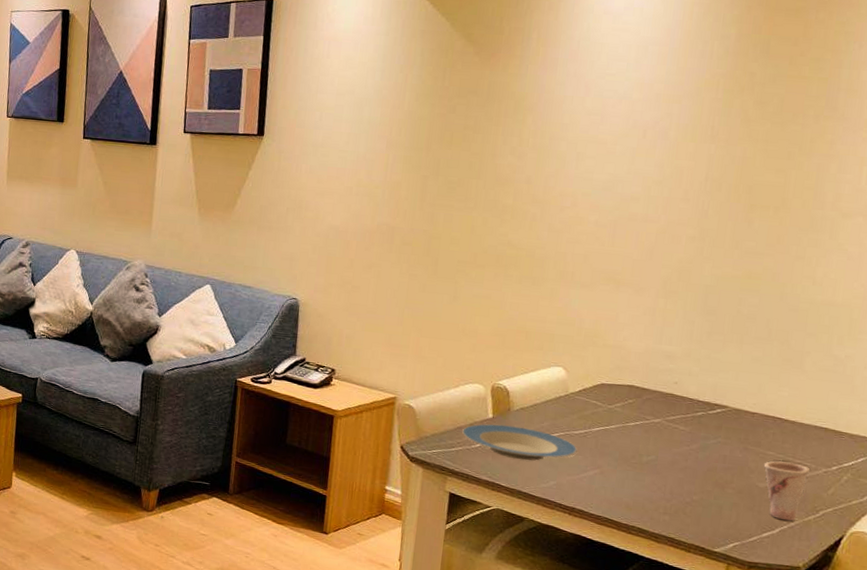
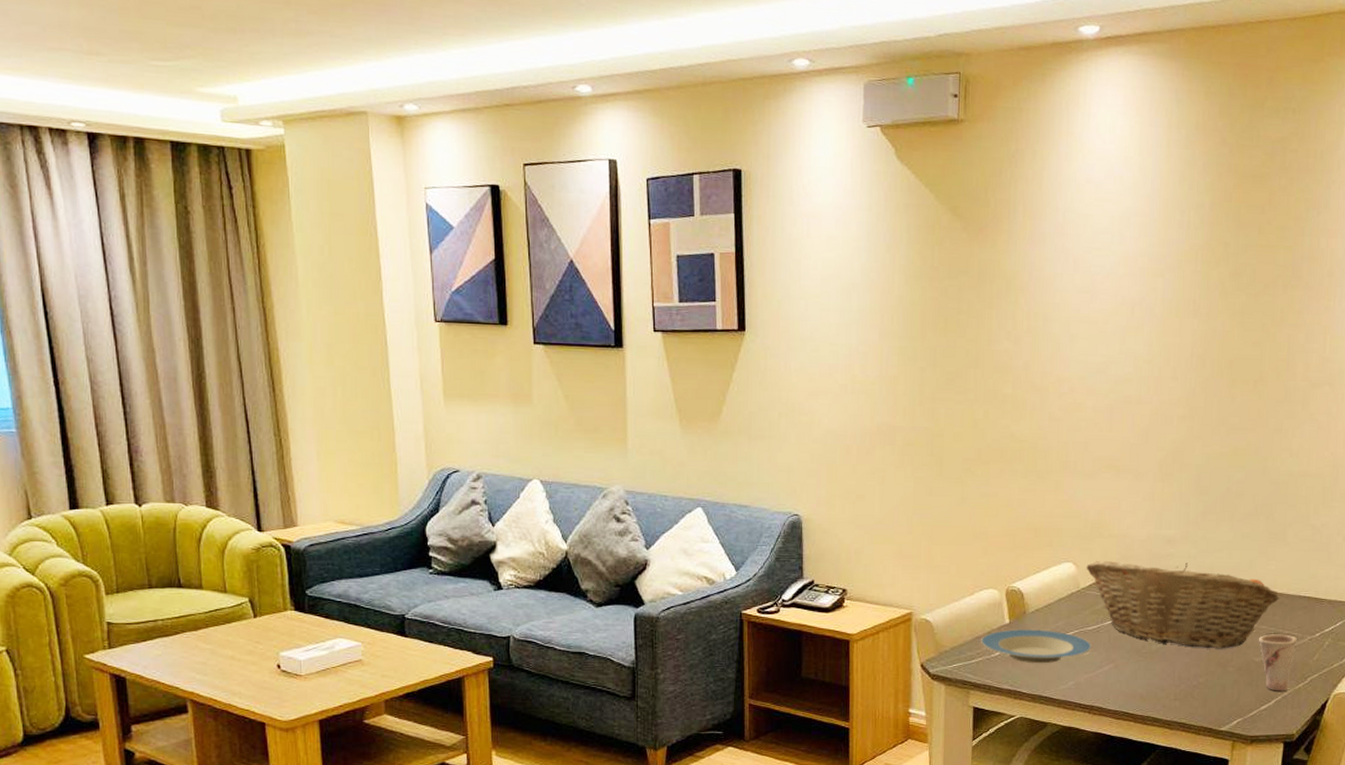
fruit basket: none [577,368,792,470] -> present [1086,561,1280,649]

